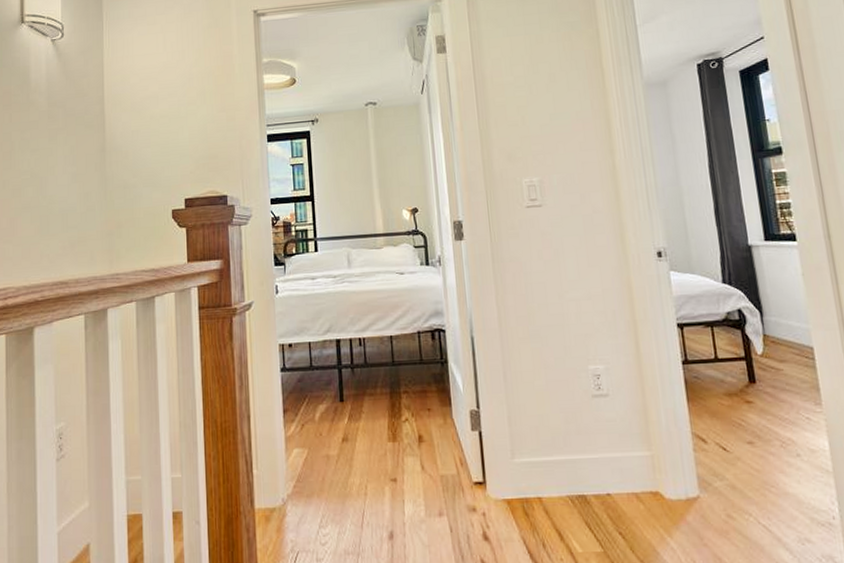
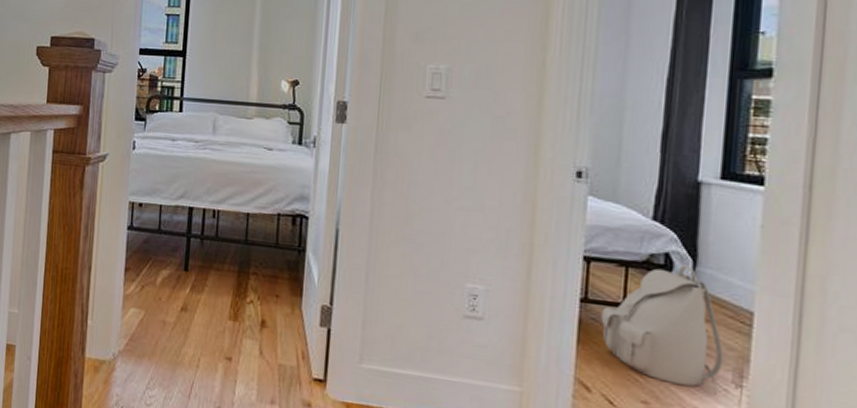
backpack: none [700,316,802,424] -> present [601,265,724,395]

